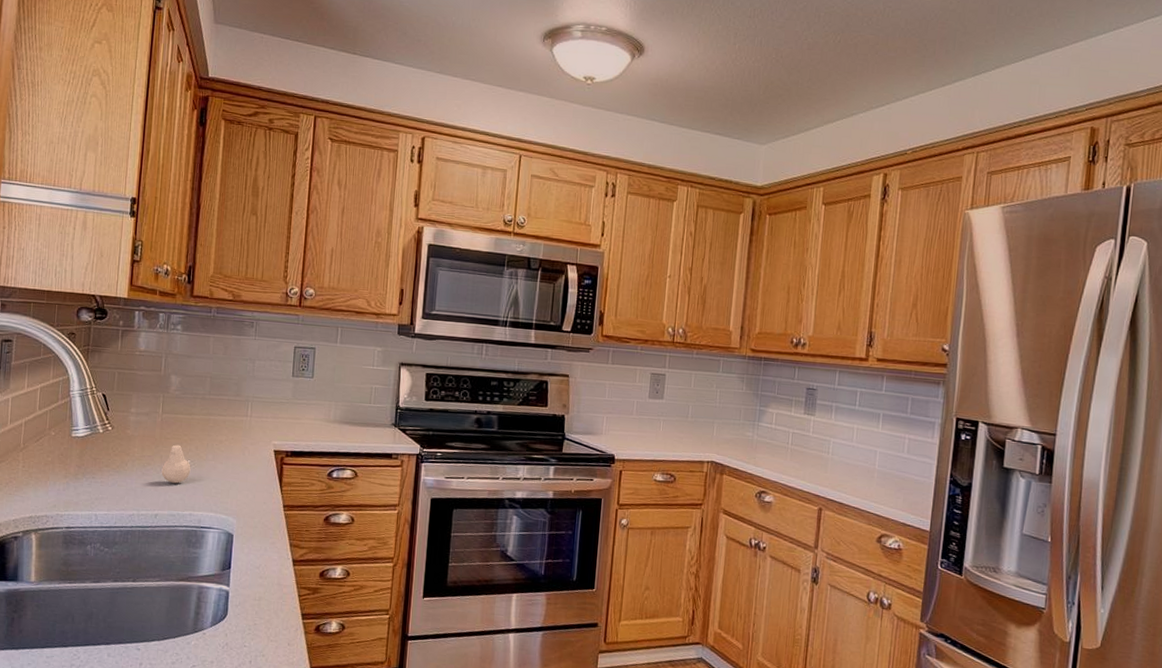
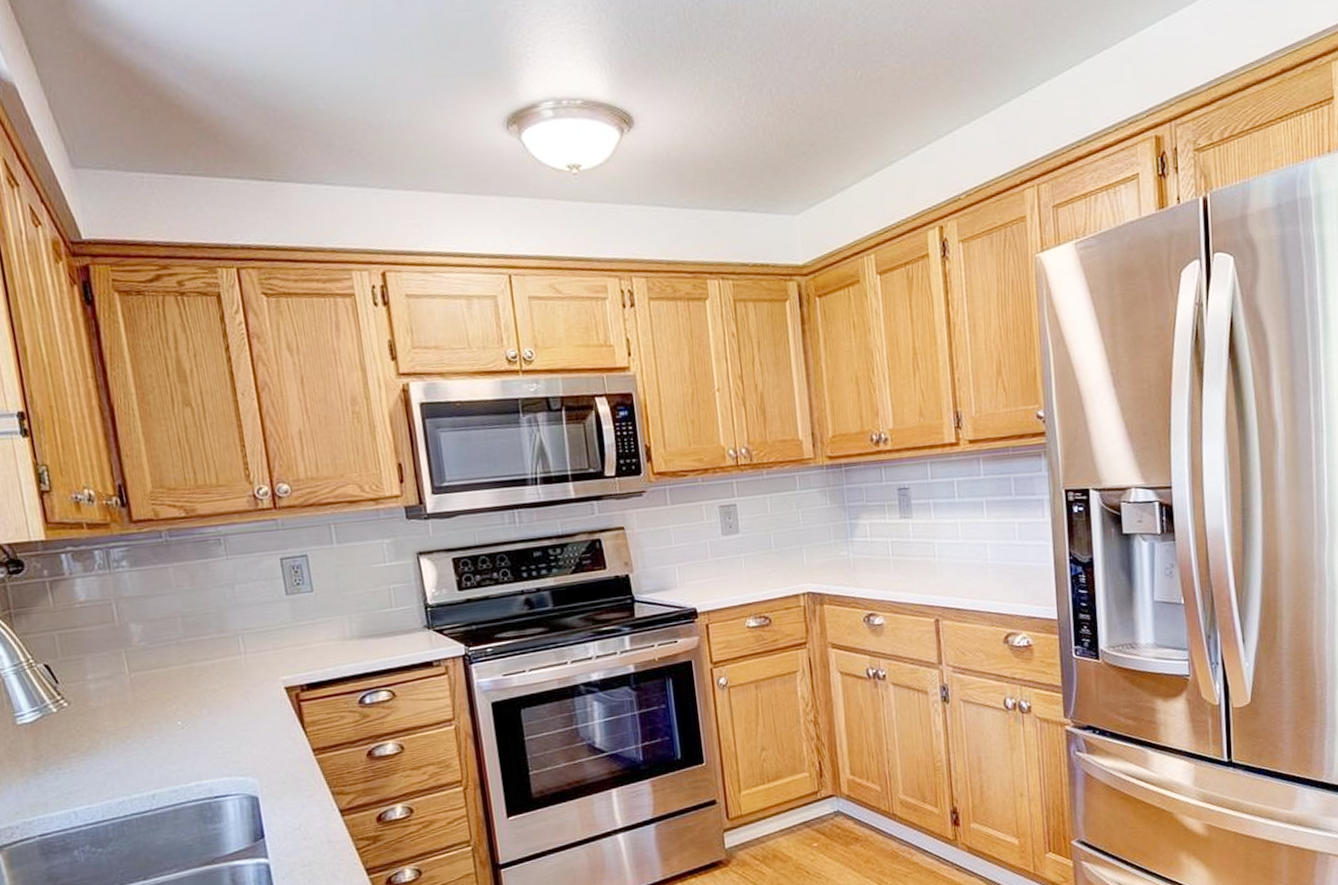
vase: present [161,444,191,484] -> none [146,706,185,754]

